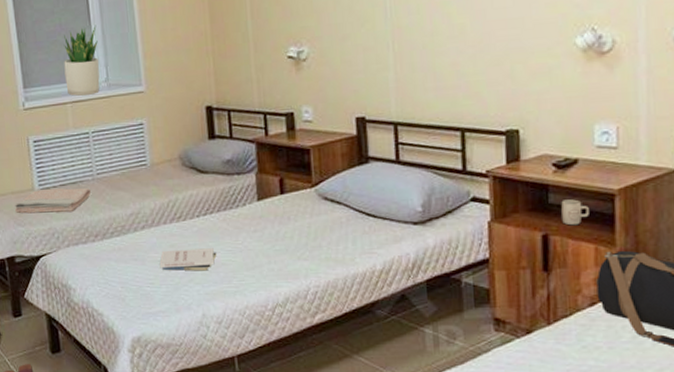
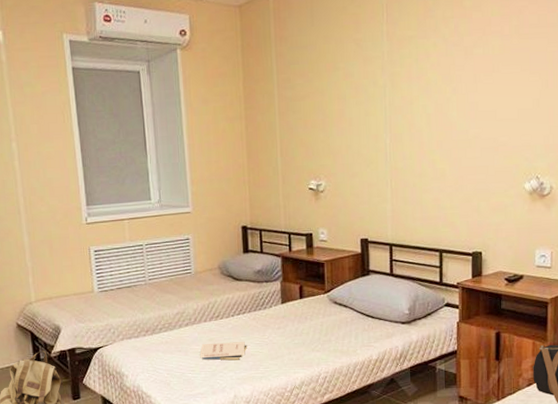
towel: present [15,187,91,213] -> none [76,290,143,312]
planter: present [63,25,100,97] -> none [123,155,154,214]
mug: present [560,199,589,226] -> none [509,306,530,326]

